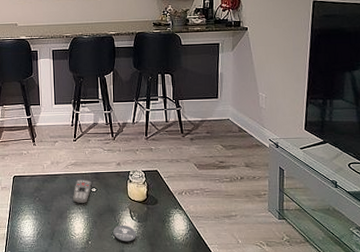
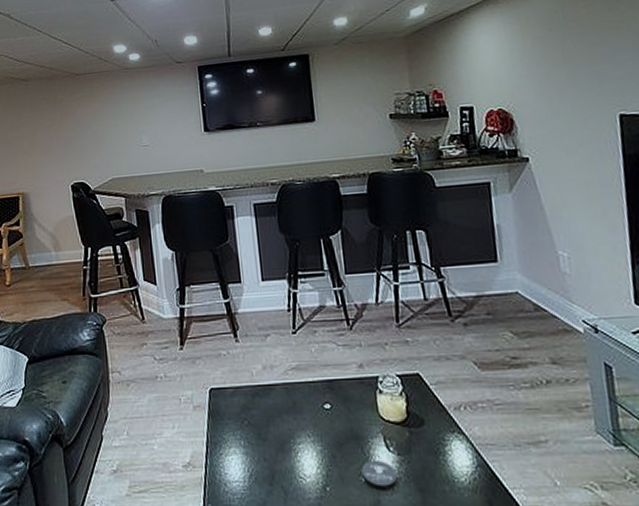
remote control: present [73,180,92,204] -> none [297,391,324,429]

